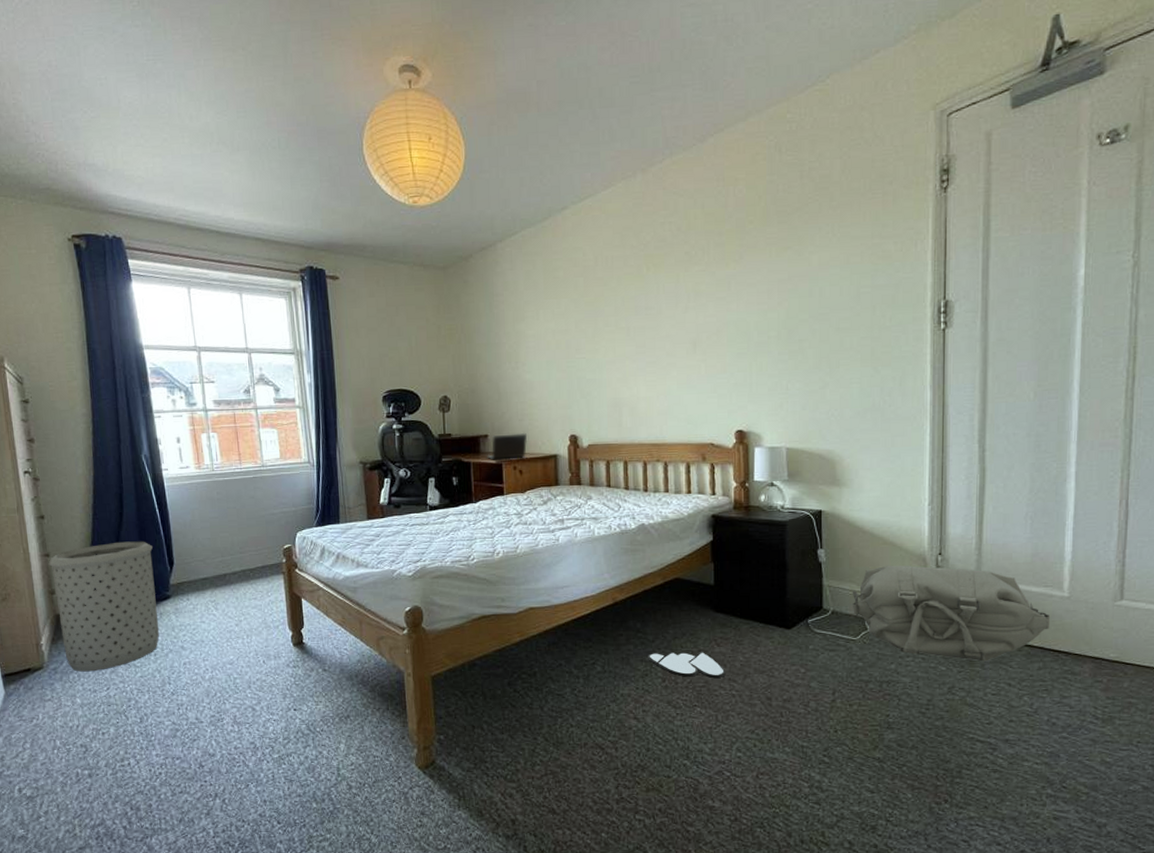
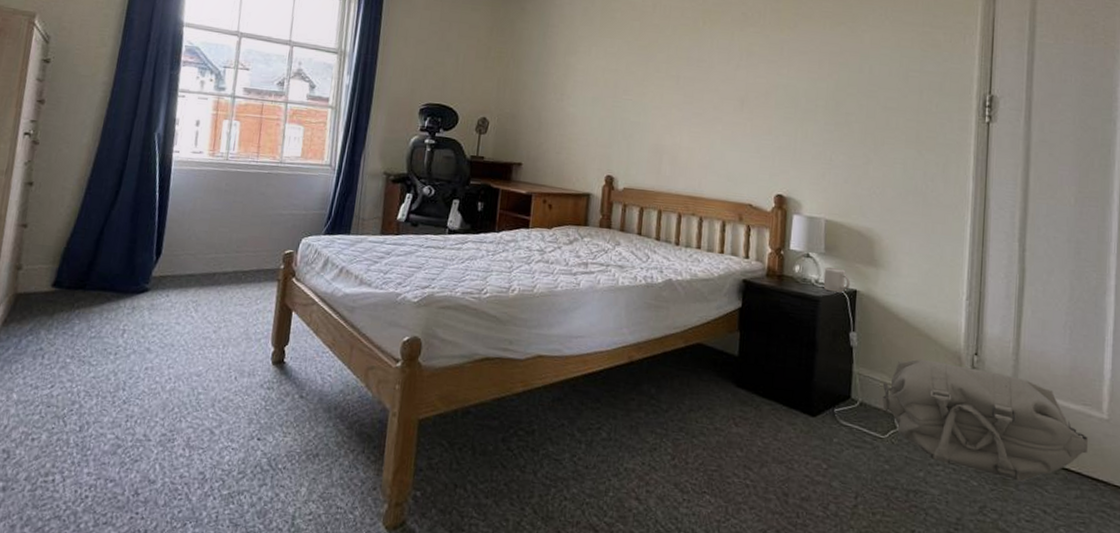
laundry basket: present [48,541,160,672] -> none [13,221,143,364]
laptop: present [487,433,527,460] -> none [517,165,562,192]
slippers: present [648,651,726,678] -> none [659,424,742,463]
mug: none [789,491,815,515] -> present [823,266,851,293]

